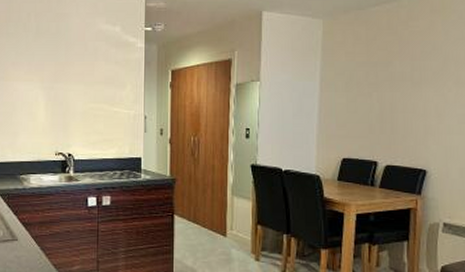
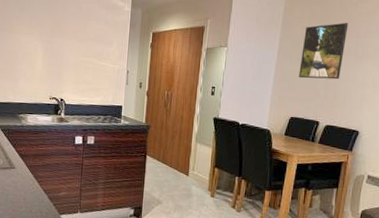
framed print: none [347,44,400,112] -> present [299,22,349,80]

